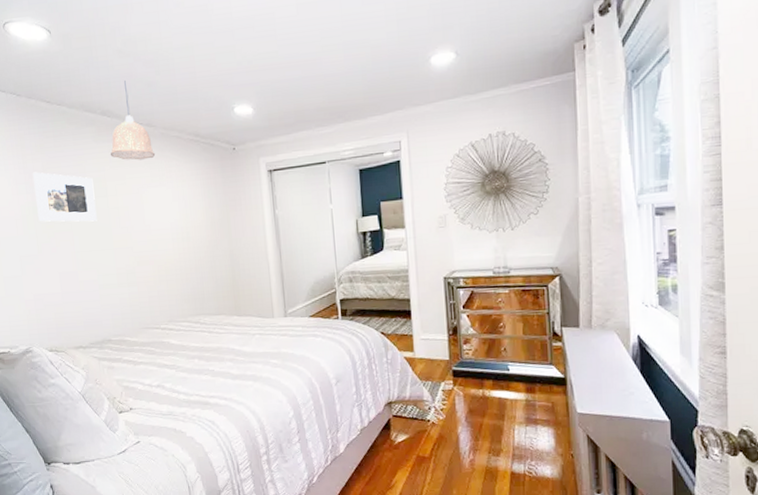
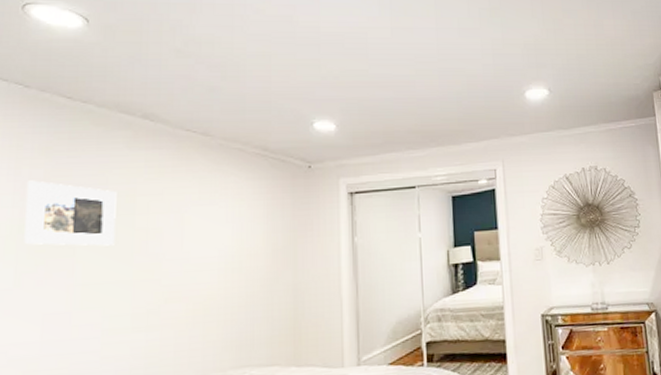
pendant lamp: present [111,79,156,160] -> none [148,82,209,173]

